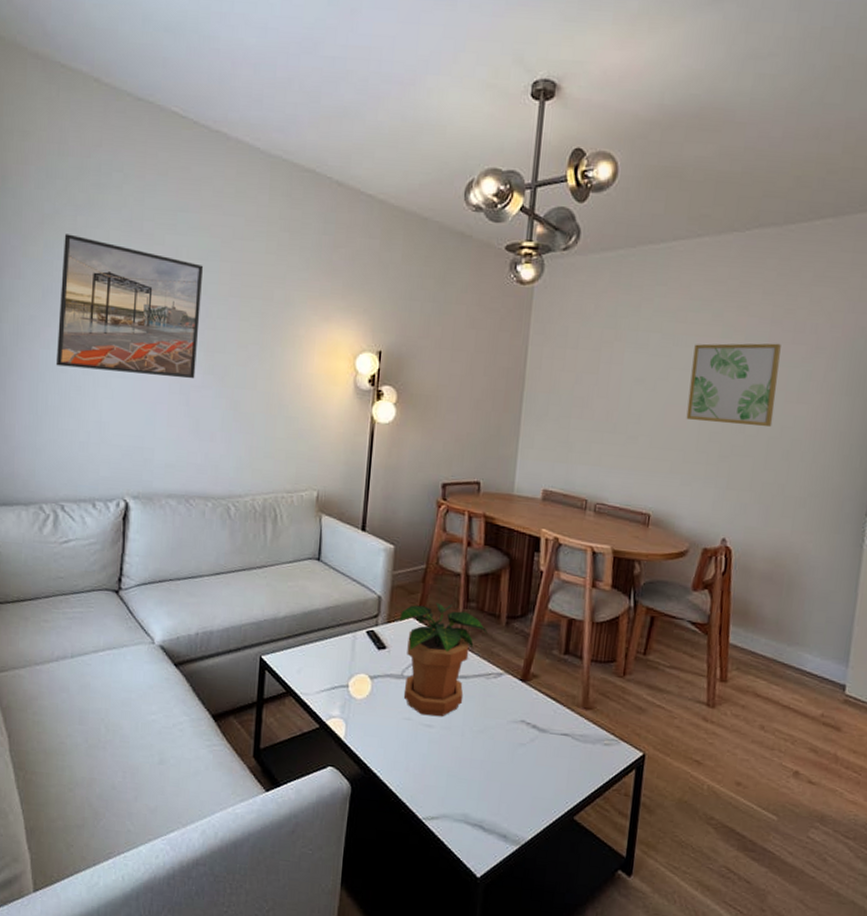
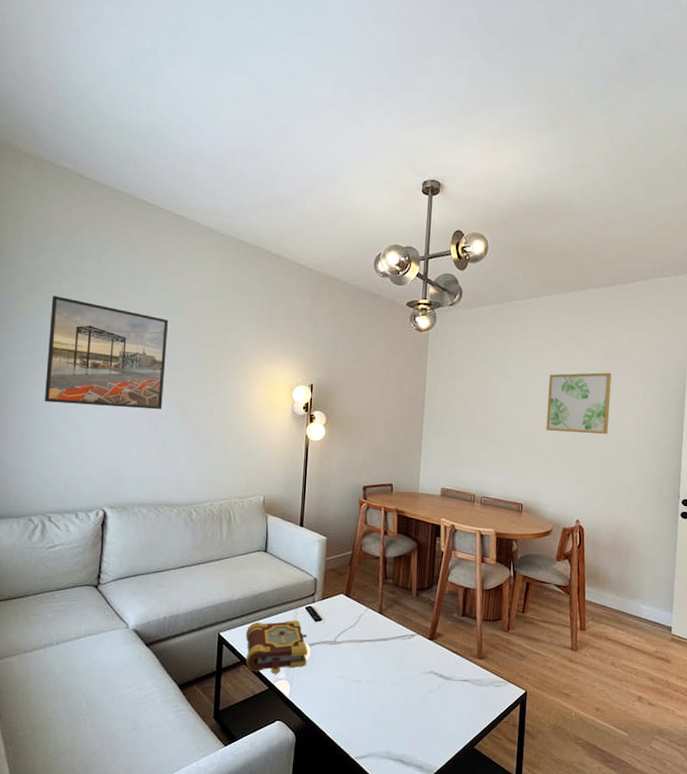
book: none [292,645,369,711] -> present [246,620,308,674]
potted plant: present [399,602,488,717] -> none [331,581,402,673]

